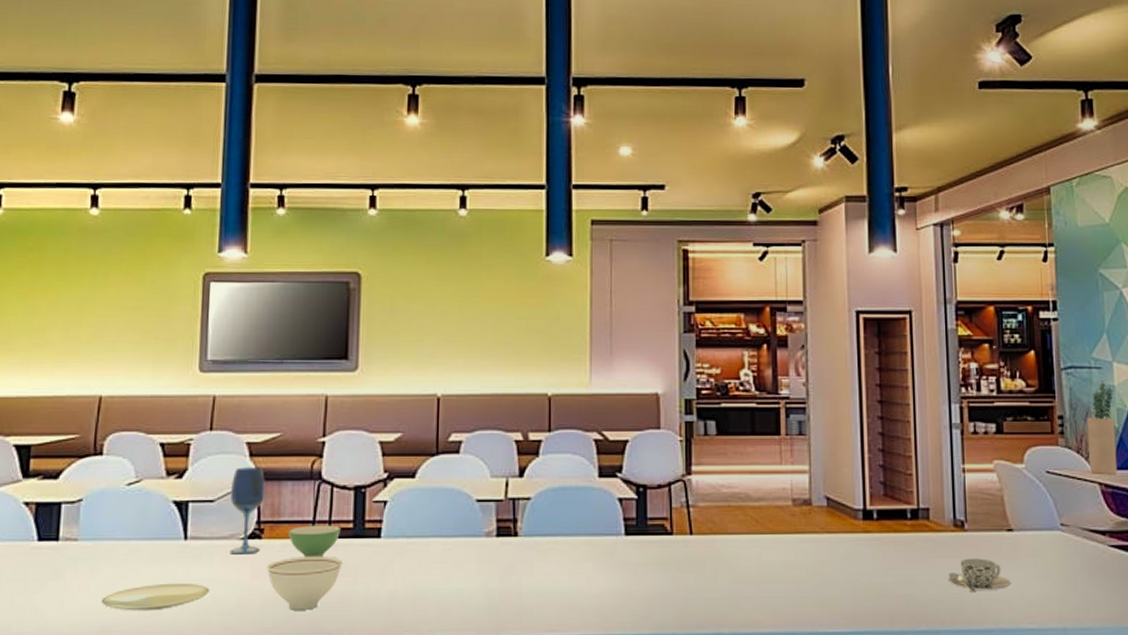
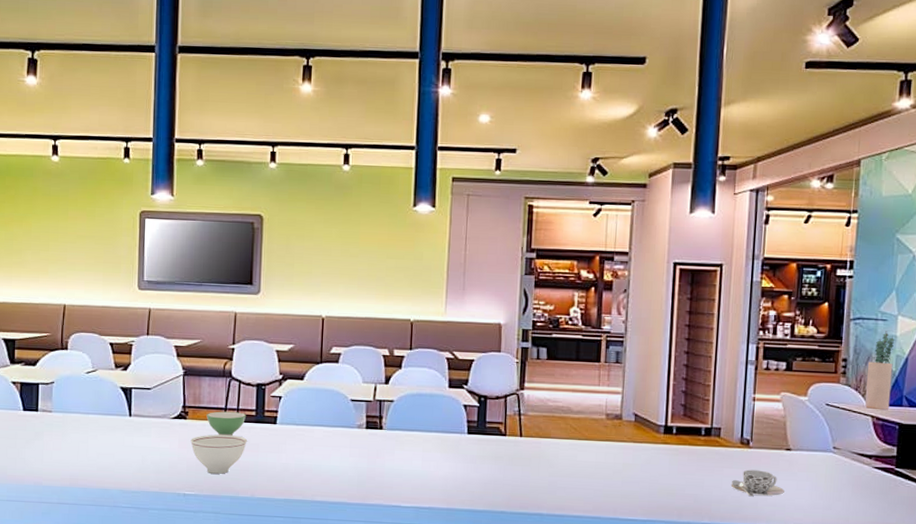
plate: present [101,582,210,611] -> none [70,447,149,467]
wineglass: present [229,467,266,555] -> none [162,364,189,430]

